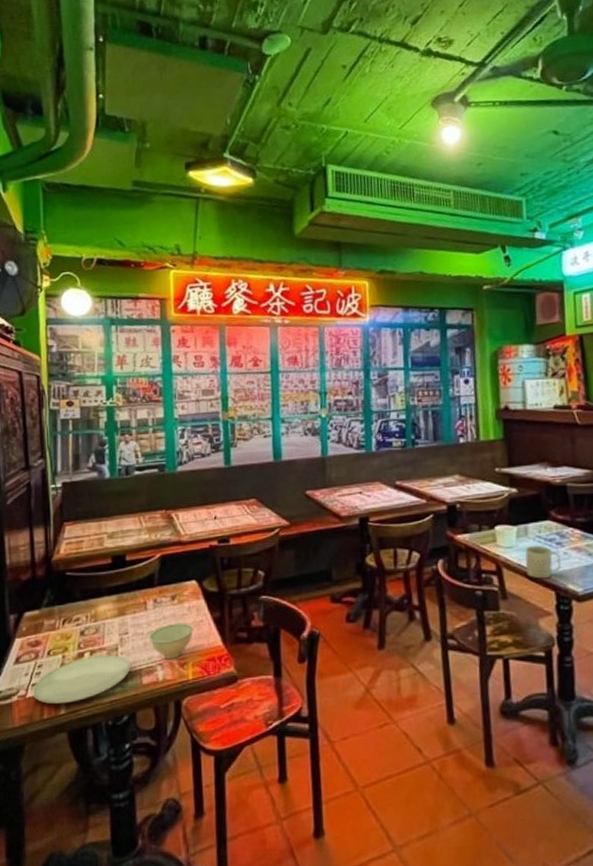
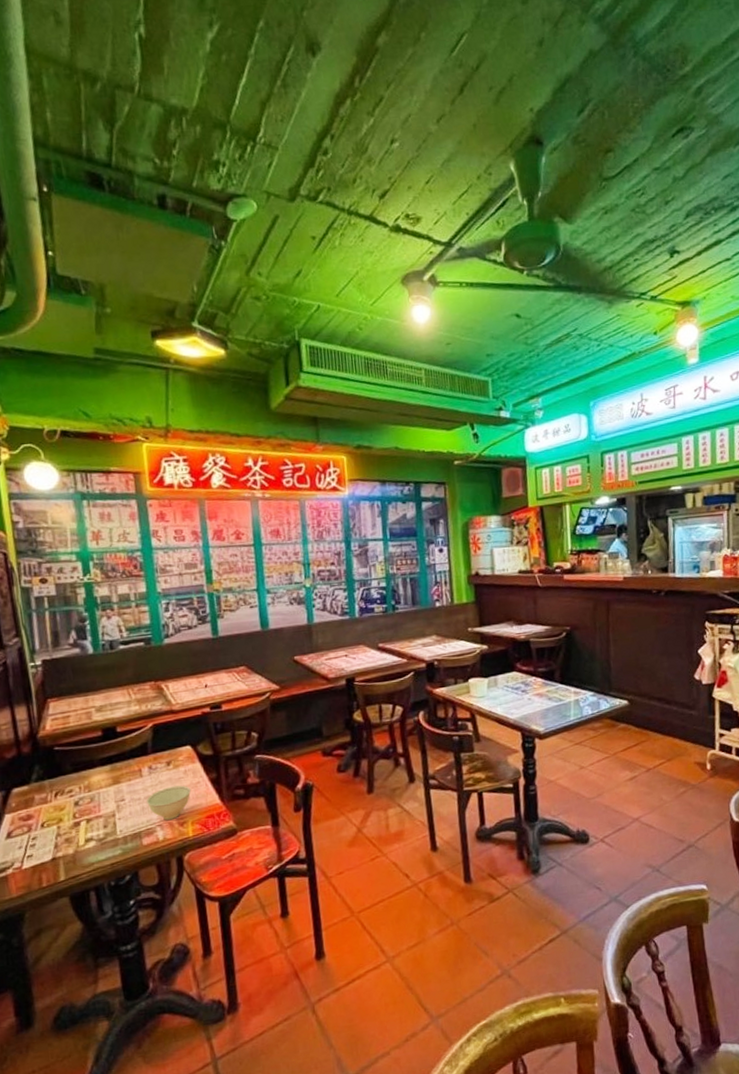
plate: present [32,654,130,705] -> none [28,821,129,873]
mug: present [525,545,561,579] -> none [495,693,526,723]

